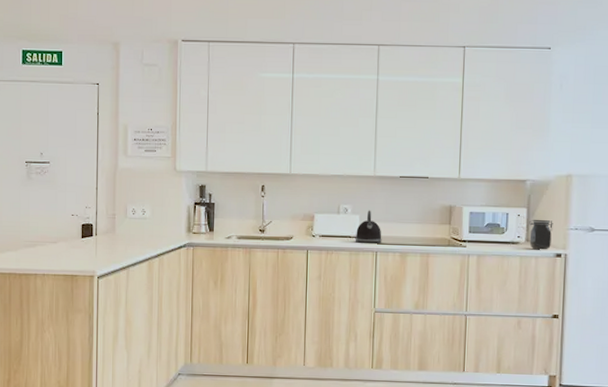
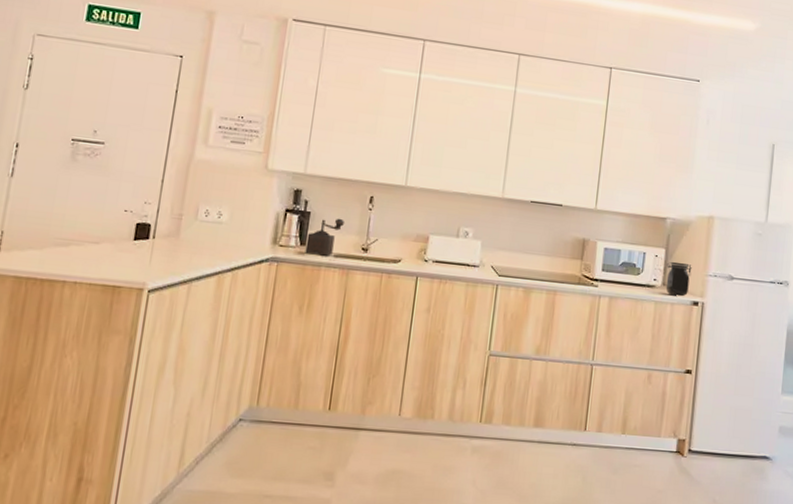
coffee grinder: none [214,206,244,239] -> present [305,218,345,256]
kettle: present [355,210,382,244] -> none [473,236,506,276]

